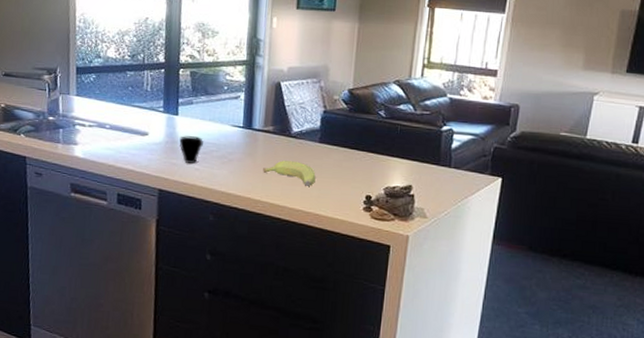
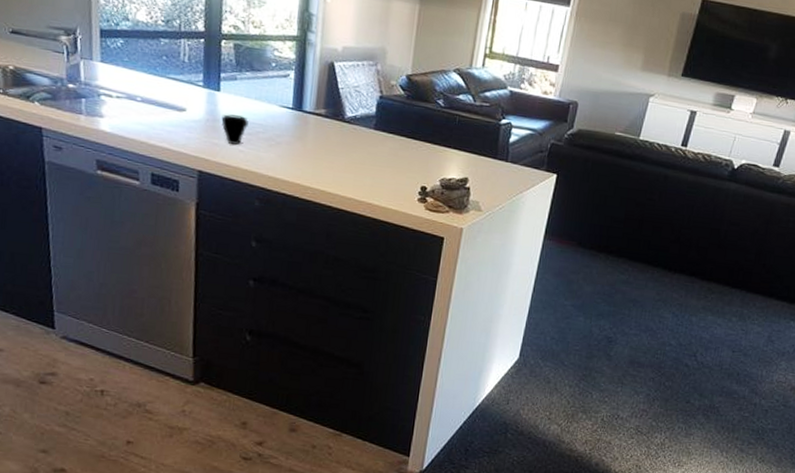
banana: present [263,160,316,186] -> none [313,146,370,175]

